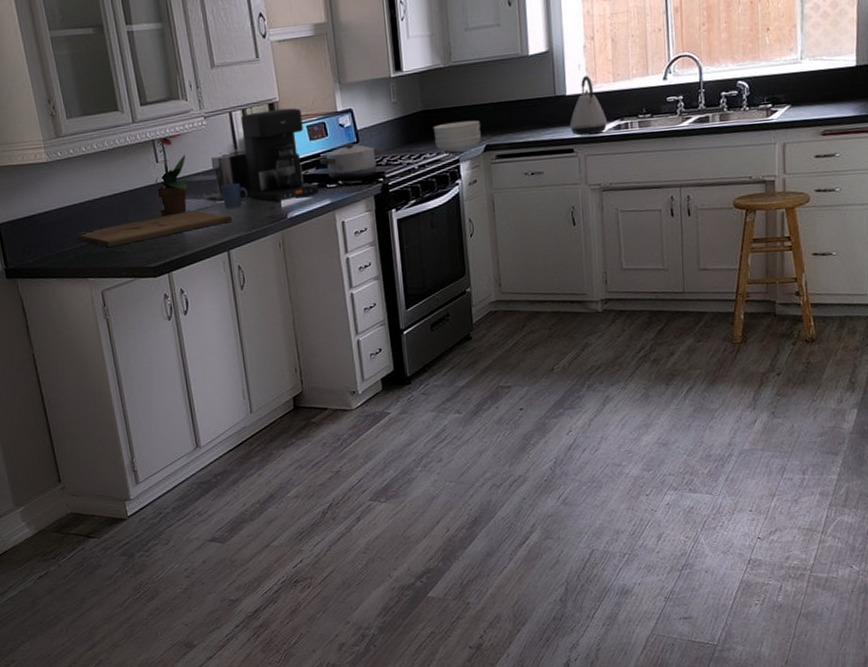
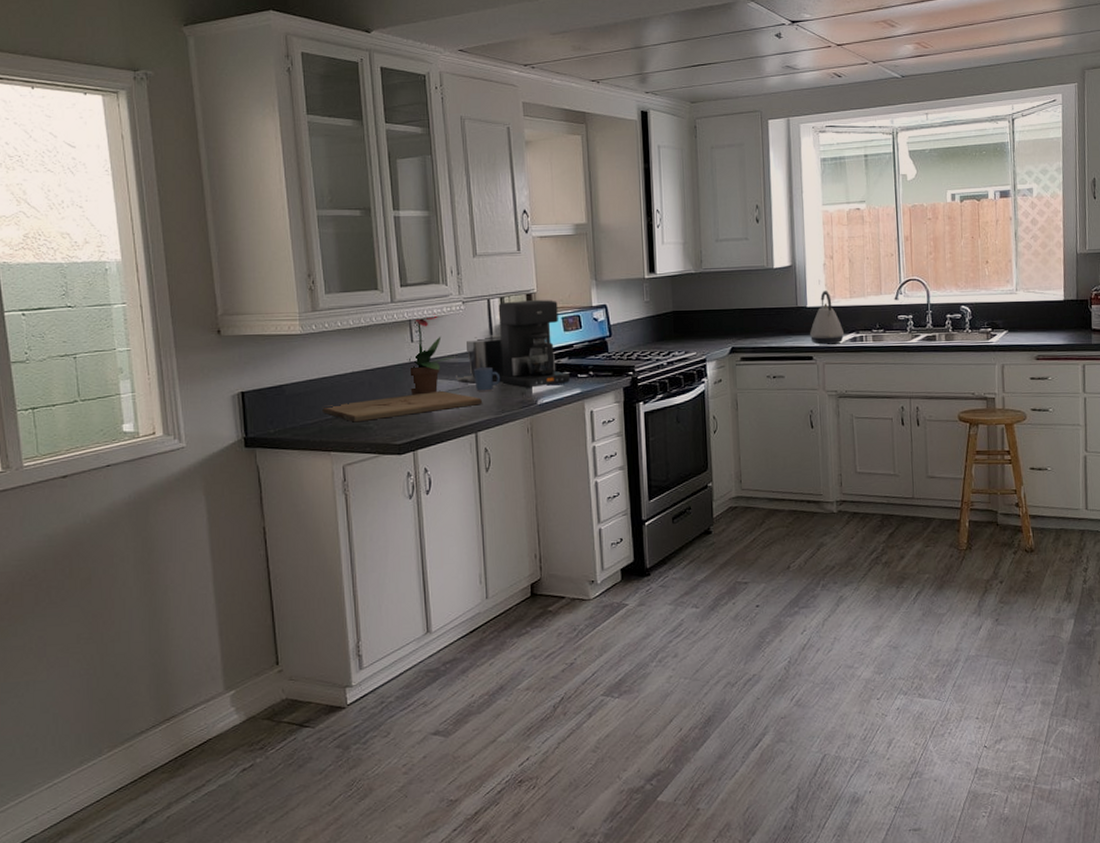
cooking pot: present [319,142,382,181] -> none [572,336,633,371]
bowl: present [433,120,482,154] -> none [682,323,728,353]

